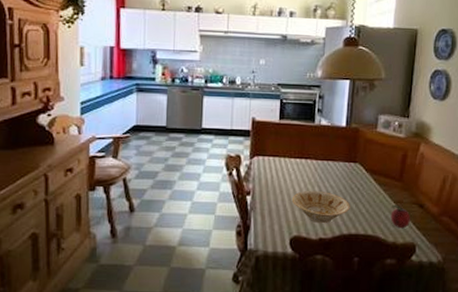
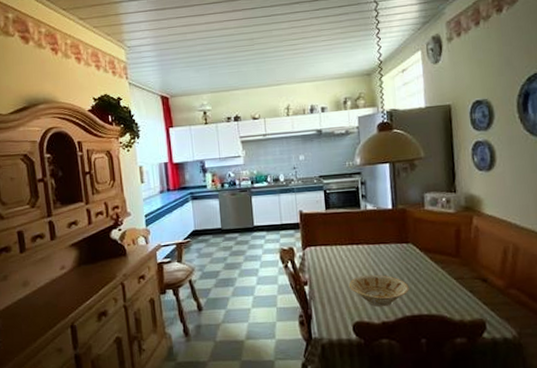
fruit: present [390,204,411,229] -> none [452,281,475,306]

